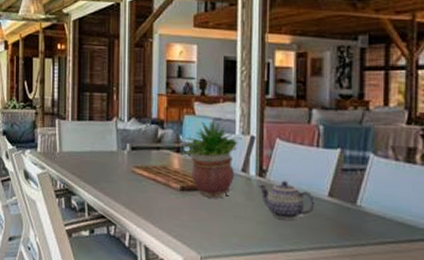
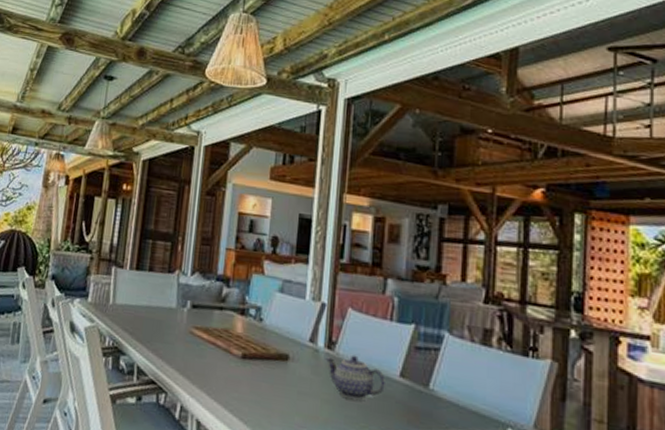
potted plant: present [183,121,242,198] -> none [247,282,313,370]

